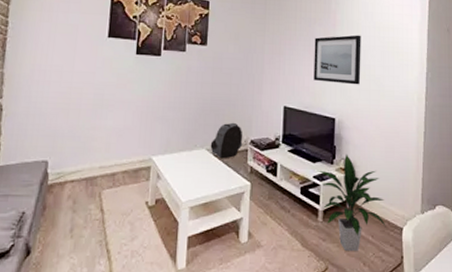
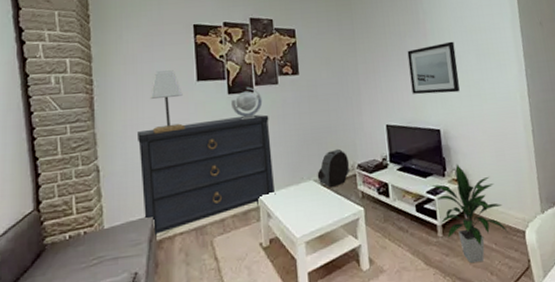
dresser: none [39,77,172,181] -> present [138,114,276,237]
lamp: none [59,21,93,83] -> present [150,70,186,134]
decorative globe: none [138,50,168,81] -> present [231,87,263,120]

